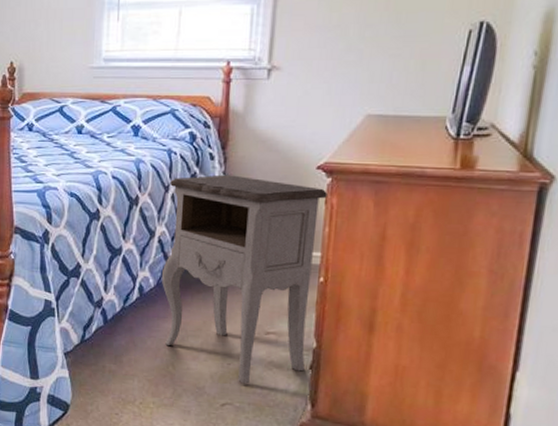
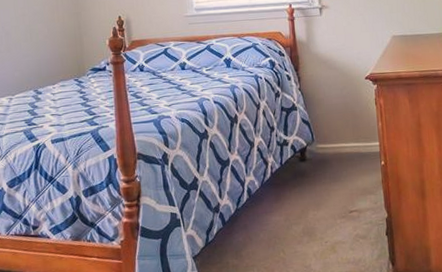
nightstand: present [162,174,327,384] -> none [260,90,382,257]

